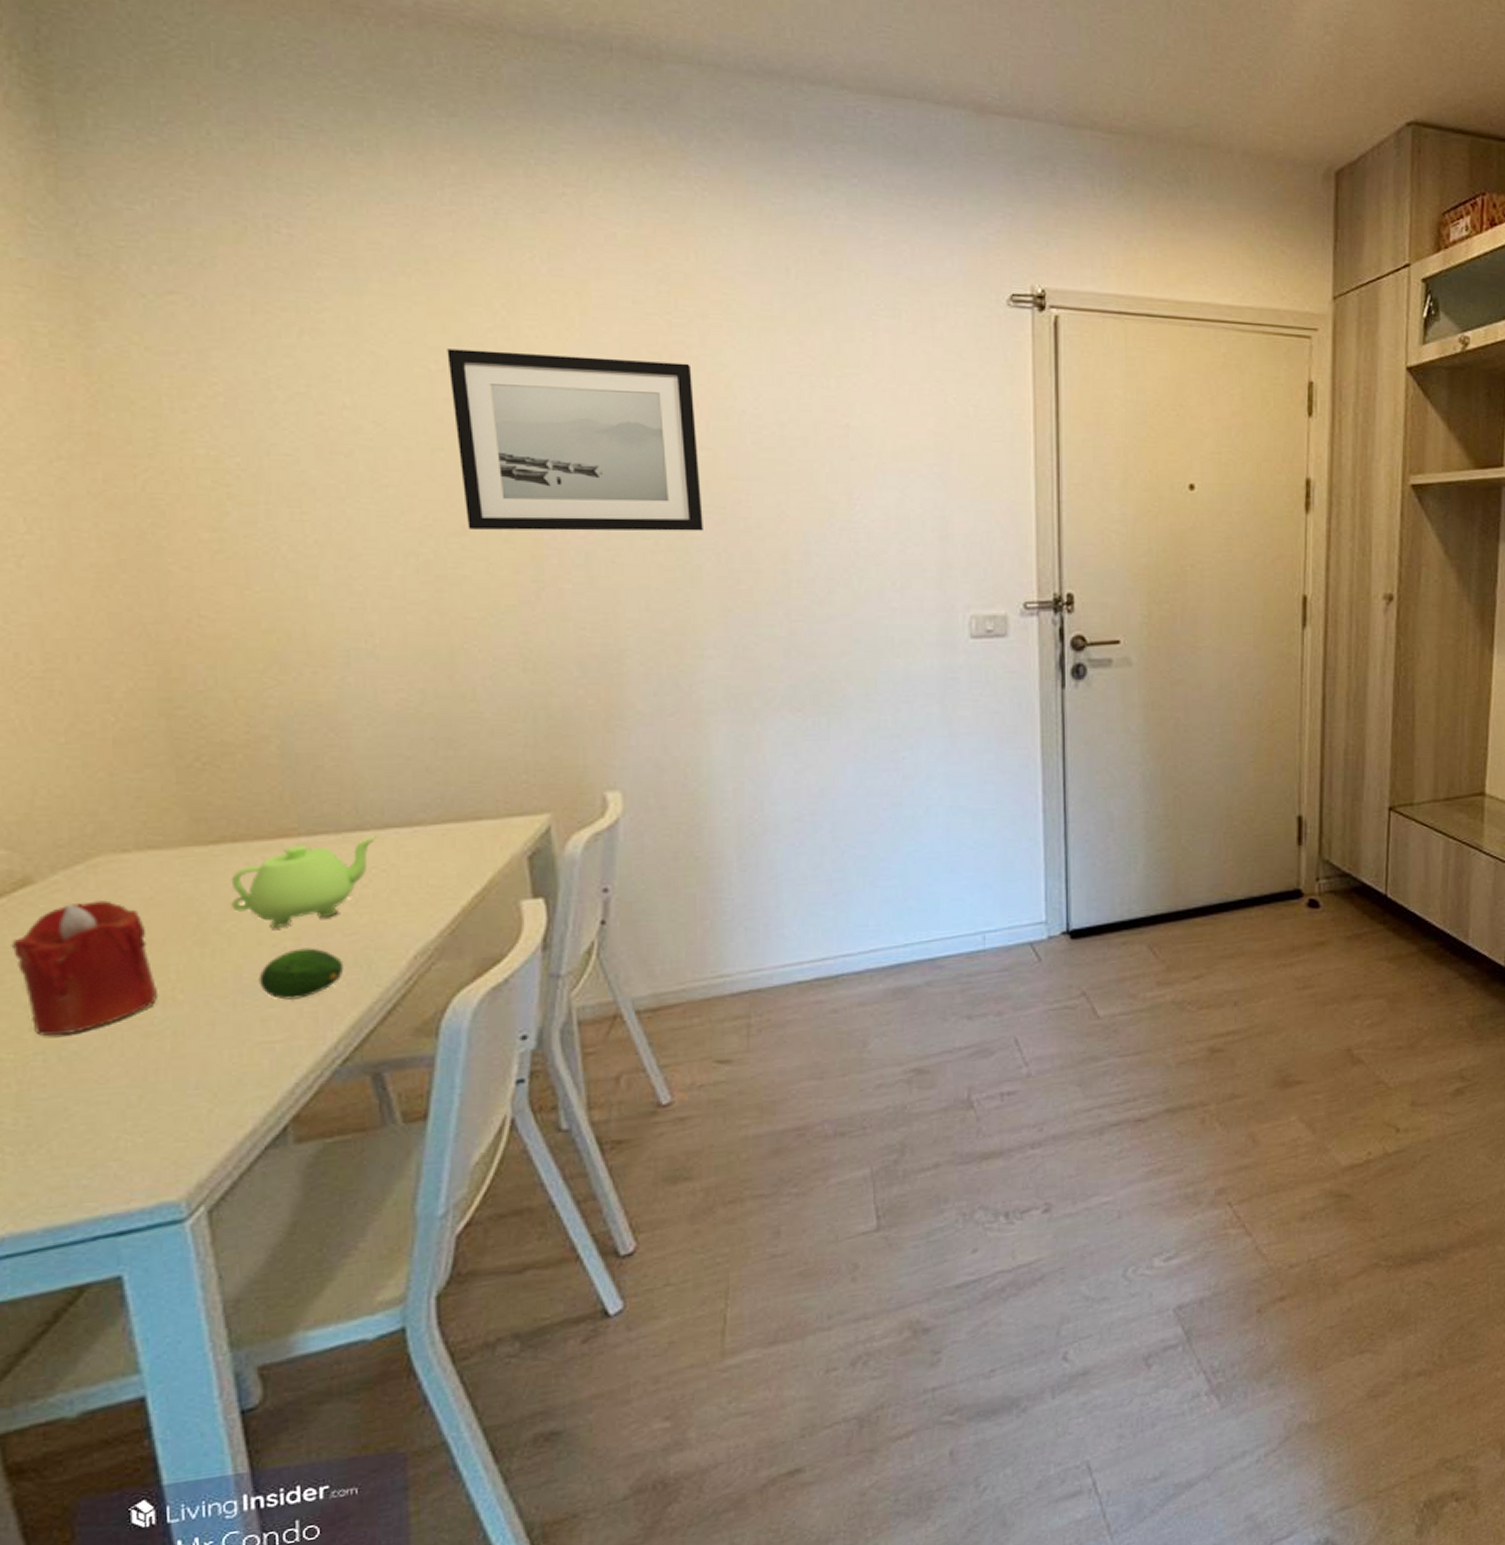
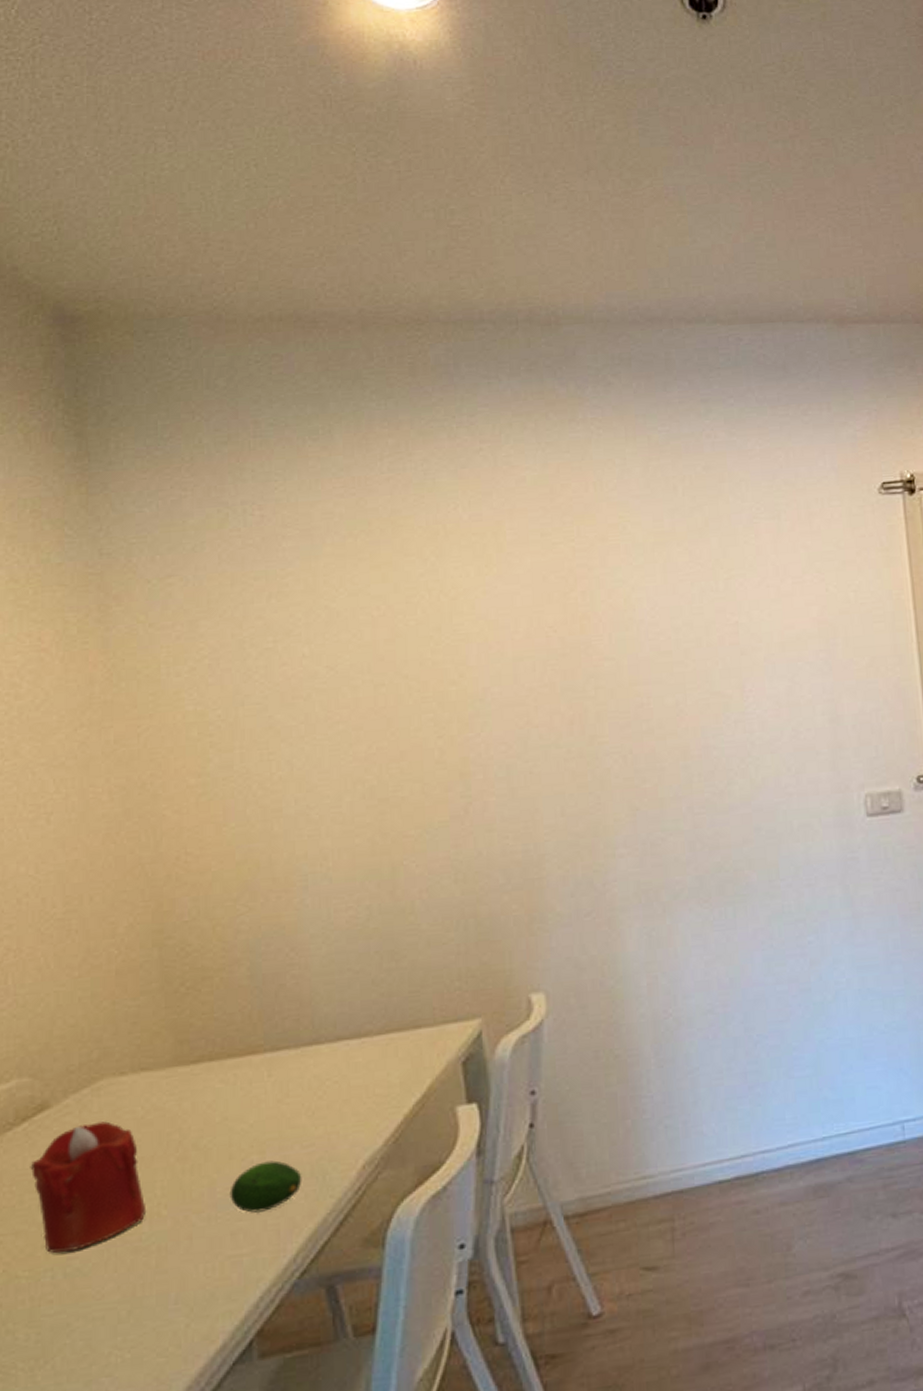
teapot: present [231,836,376,928] -> none [208,1049,330,1142]
wall art: present [447,349,703,531] -> none [387,583,610,754]

